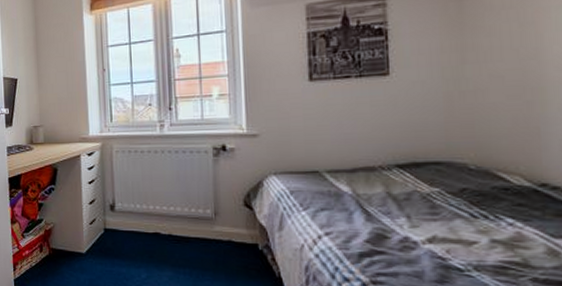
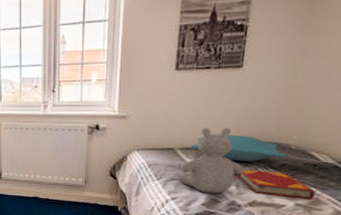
teddy bear: none [329,145,414,227] -> present [177,128,245,193]
pillow: none [339,152,466,186] -> present [189,134,287,162]
hardback book: none [404,195,515,234] -> present [236,169,315,200]

